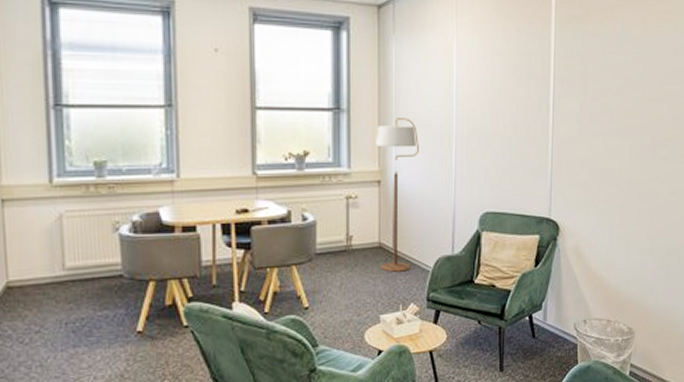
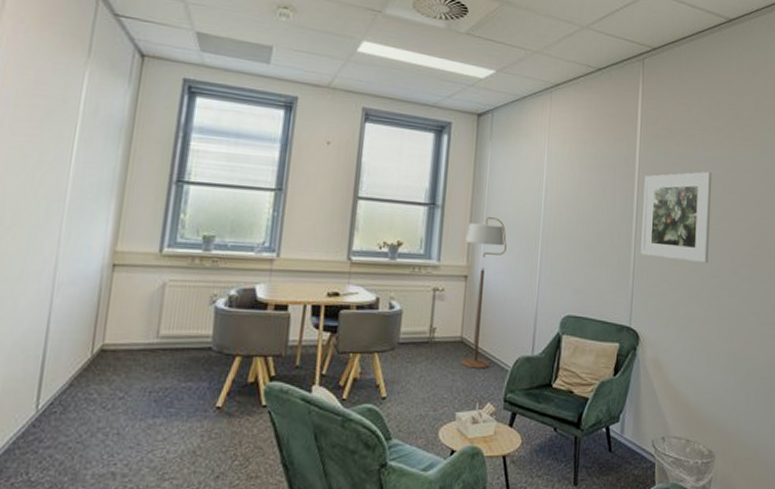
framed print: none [558,51,632,147] -> present [641,171,713,263]

